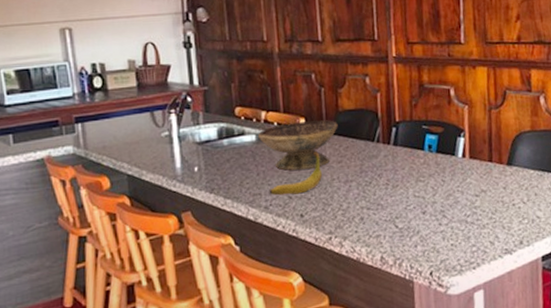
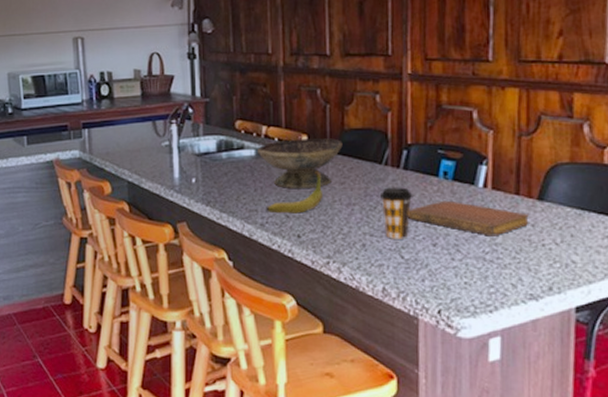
coffee cup: none [373,162,403,211] -> present [379,187,413,239]
notebook: none [400,171,501,201] -> present [408,200,529,236]

